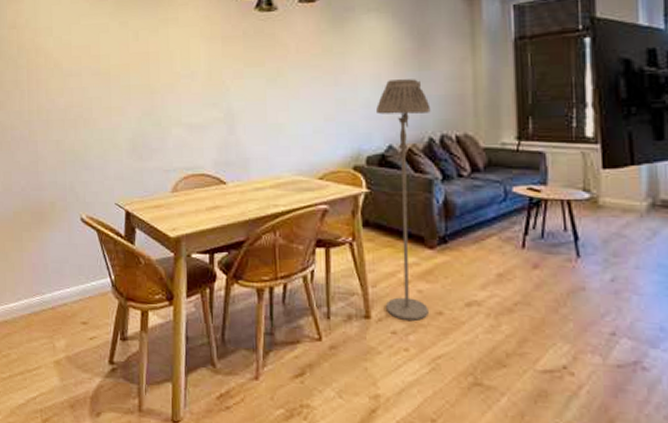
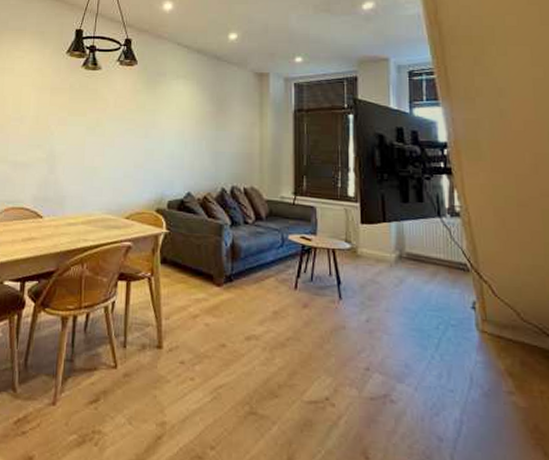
floor lamp: present [375,79,431,321] -> none [177,136,224,352]

